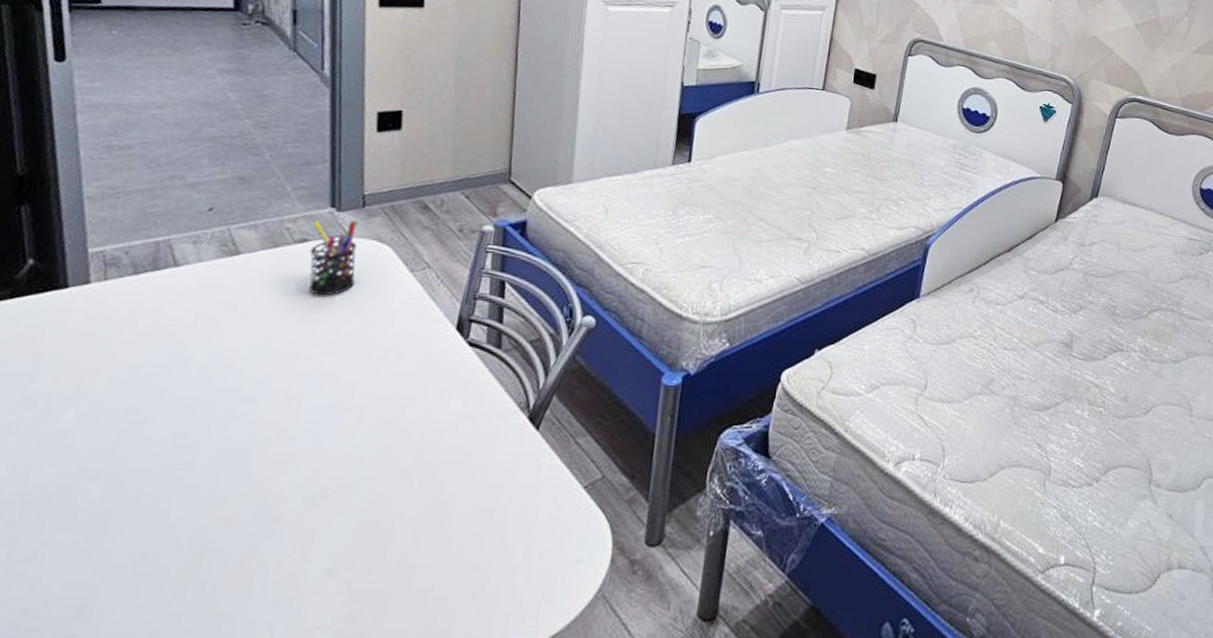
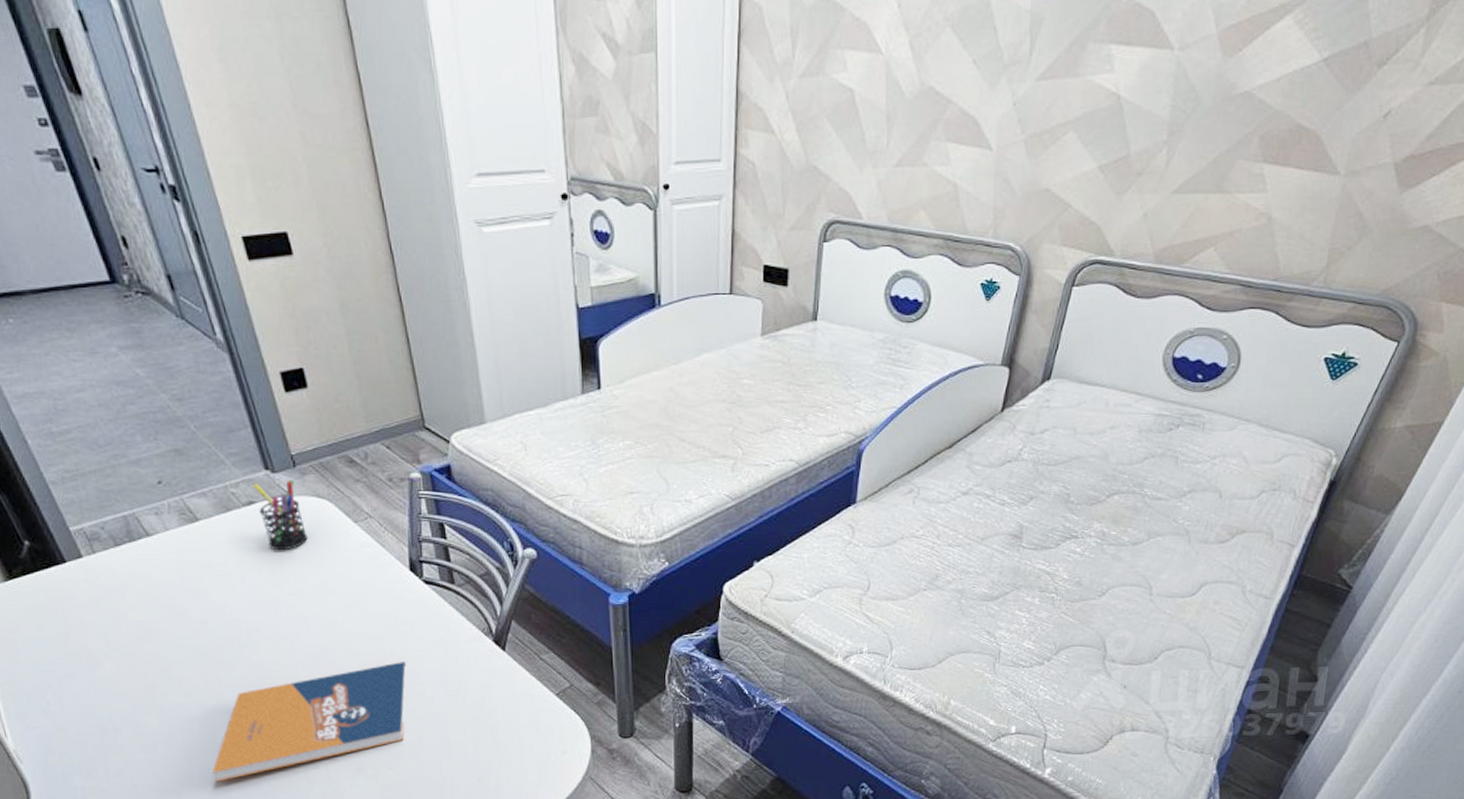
notebook: none [146,435,425,579] -> present [212,662,407,782]

